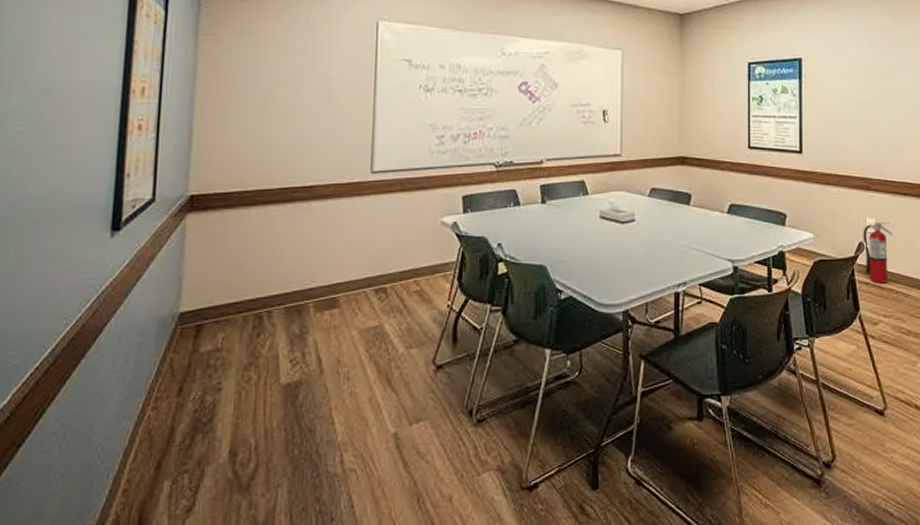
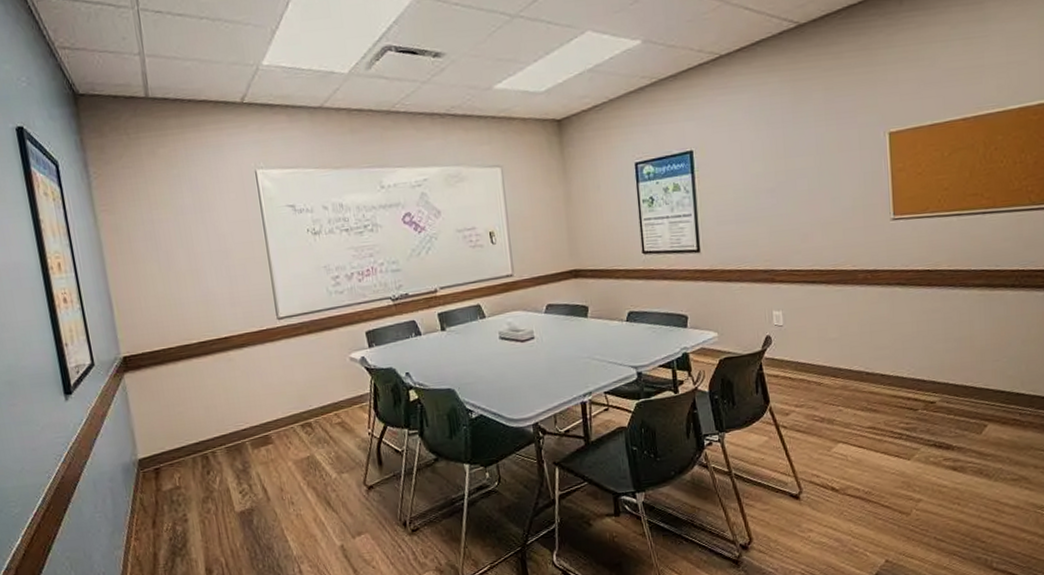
fire extinguisher: present [863,219,892,284] -> none [769,310,801,375]

